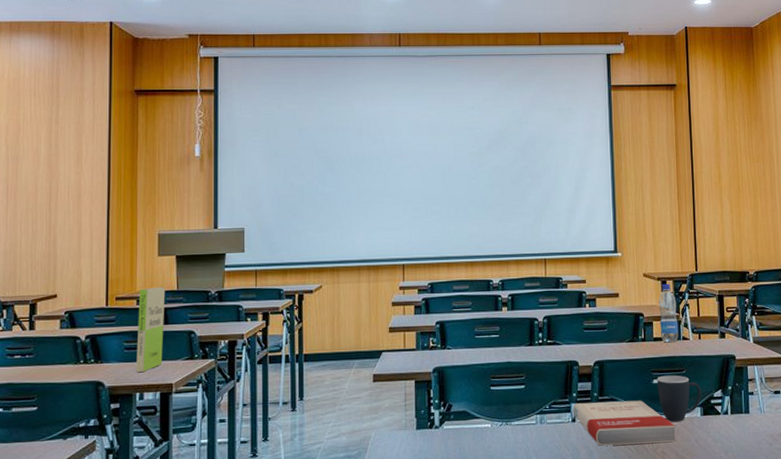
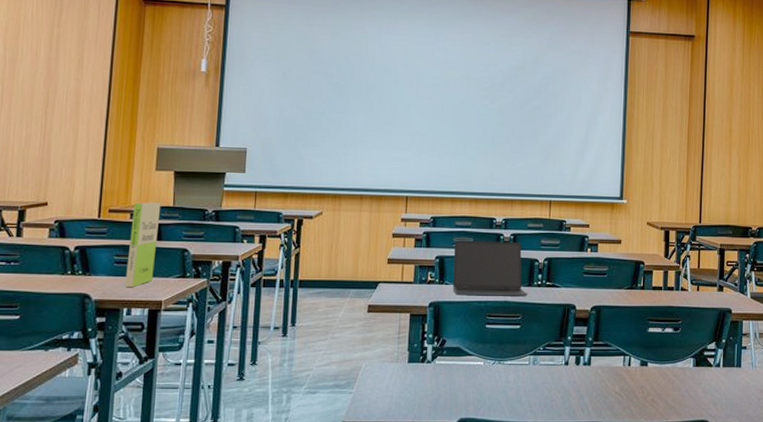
laptop: none [453,302,530,359] -> present [453,240,528,296]
book: present [573,400,676,446] -> none [566,346,667,391]
mug: present [657,375,701,422] -> none [652,324,695,371]
bottle: present [658,283,679,343] -> none [659,233,678,293]

